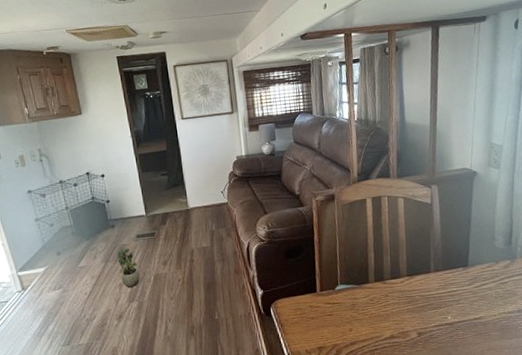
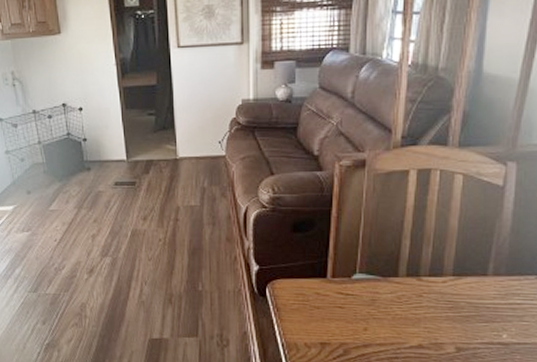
potted plant: present [117,247,141,288] -> none [91,194,116,240]

